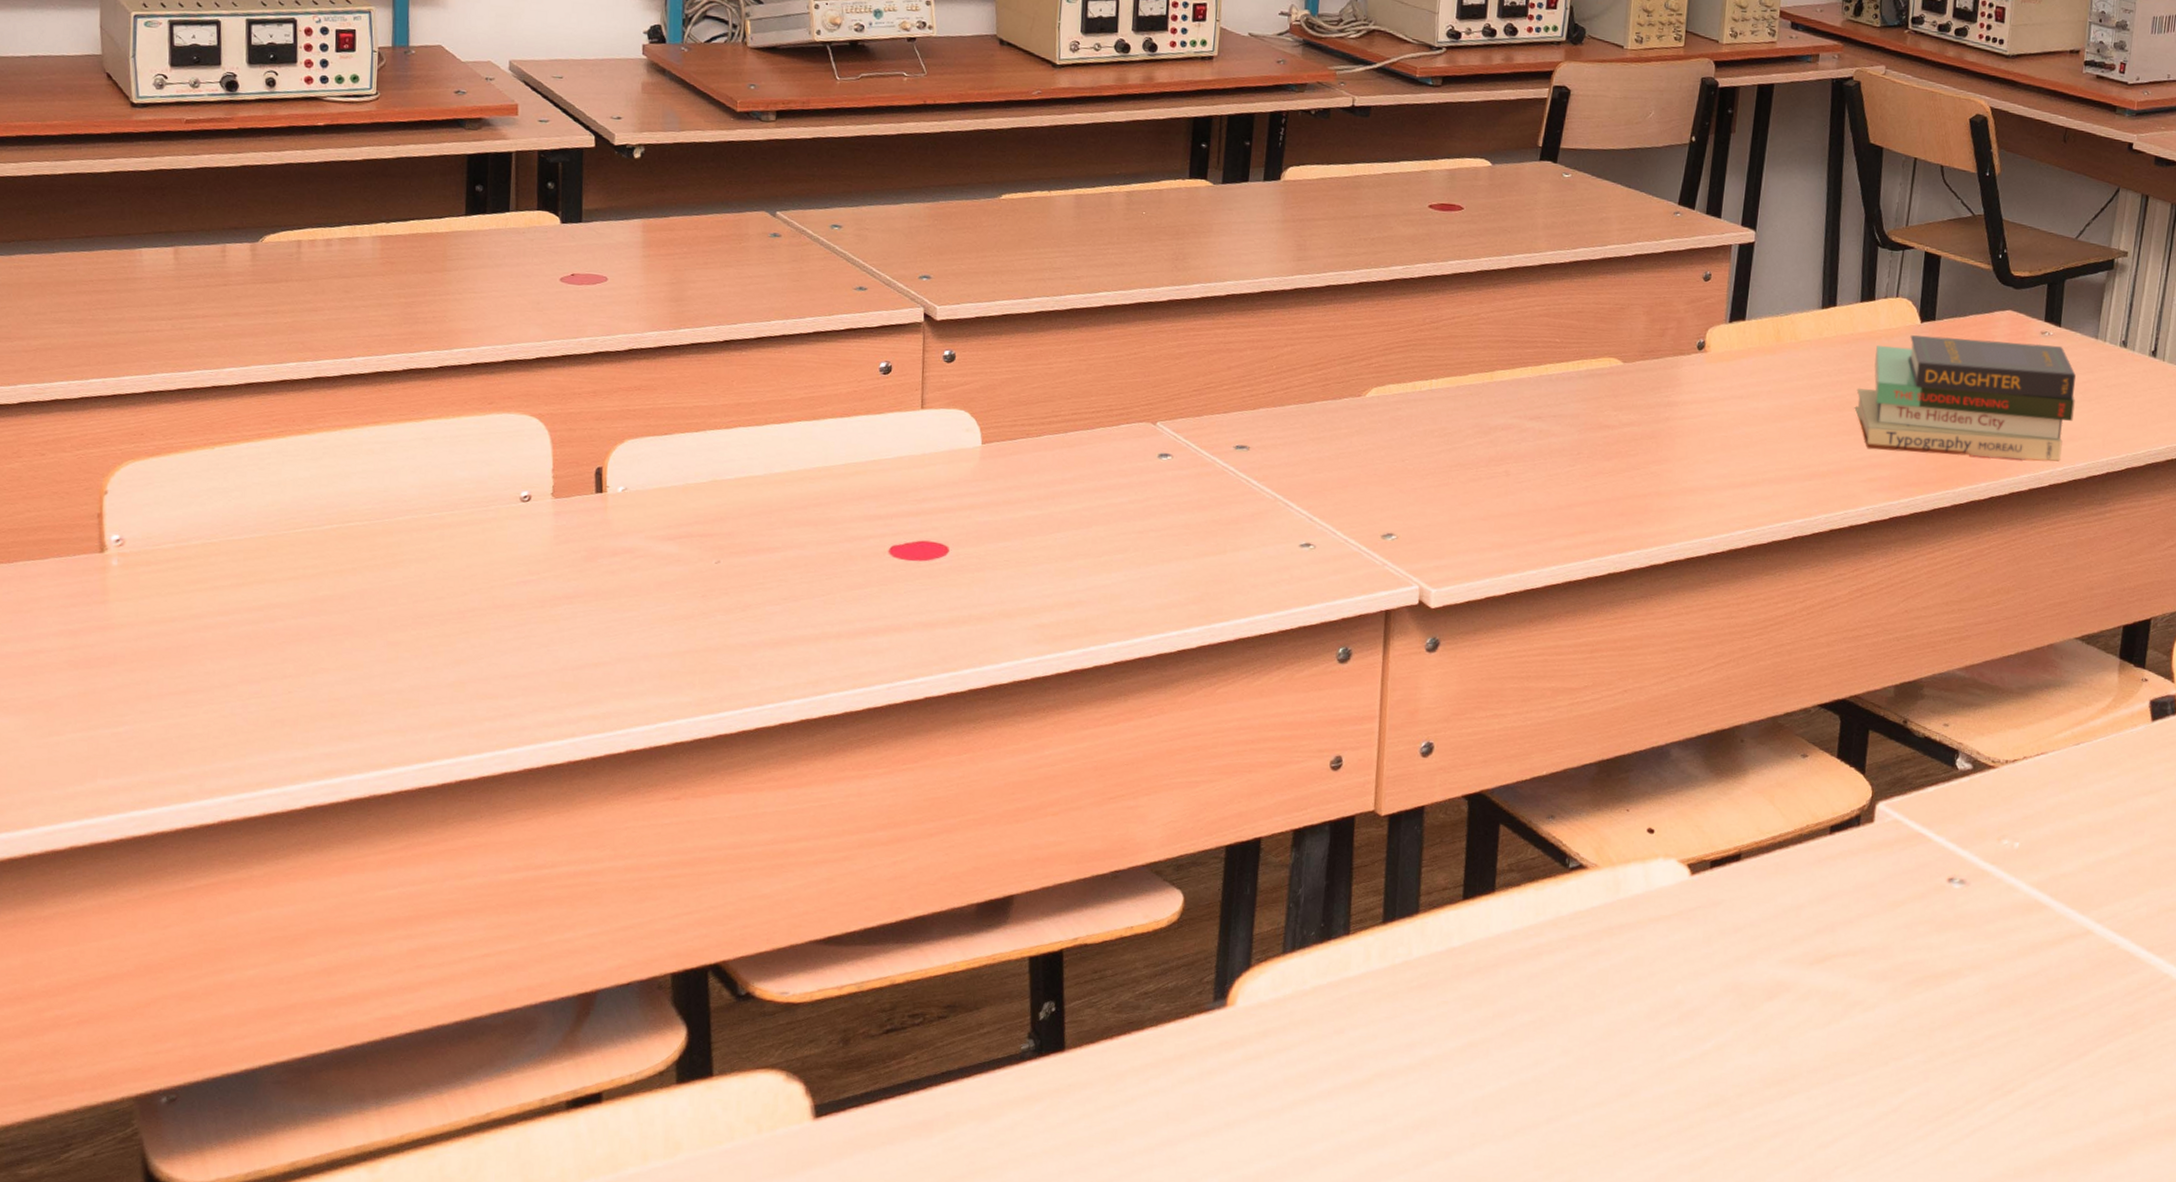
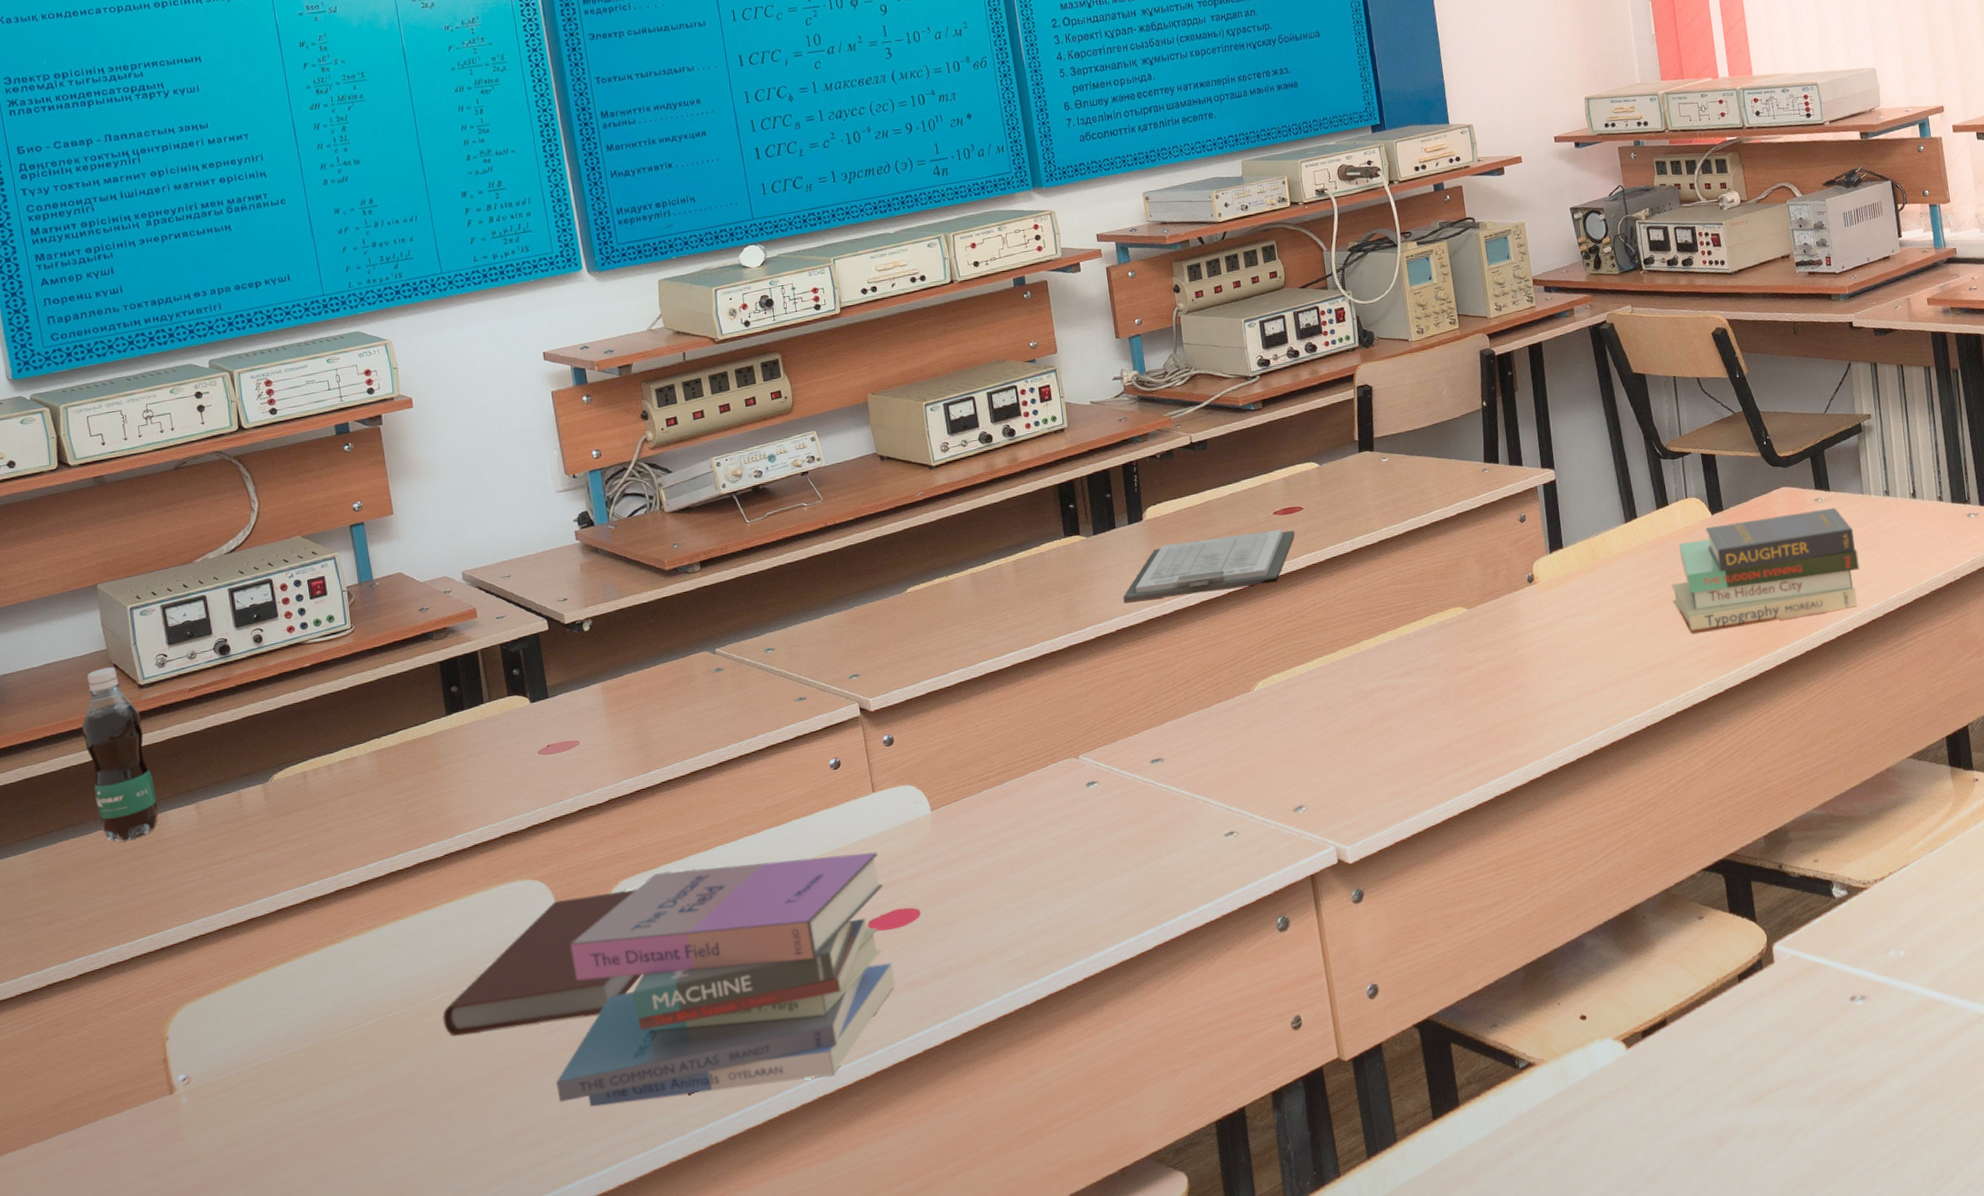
bottle: none [62,74,133,271] -> present [82,667,159,843]
book: none [408,445,643,577] -> present [443,889,641,1035]
books: none [519,440,915,701] -> present [556,851,895,1107]
clipboard: none [1240,213,1449,283] -> present [1123,529,1296,603]

